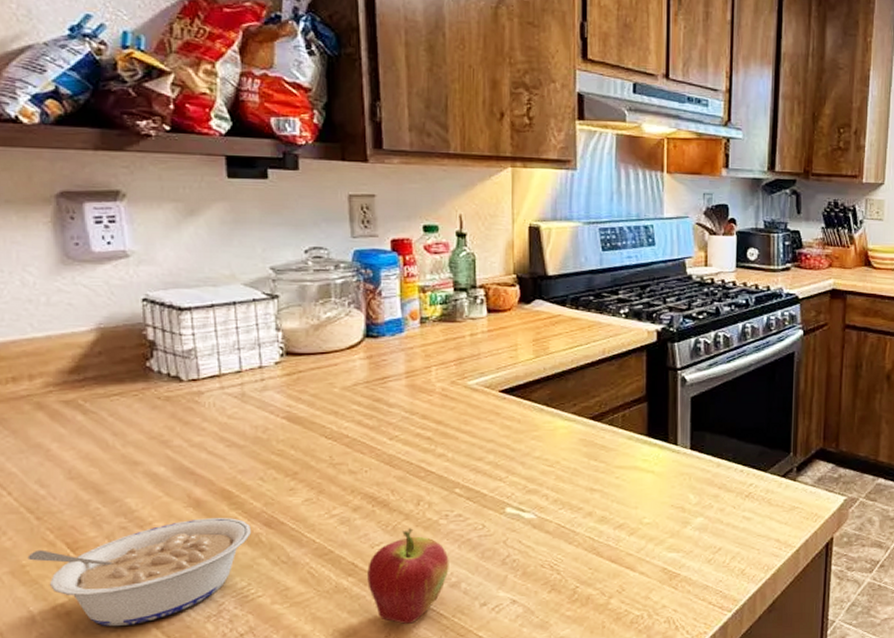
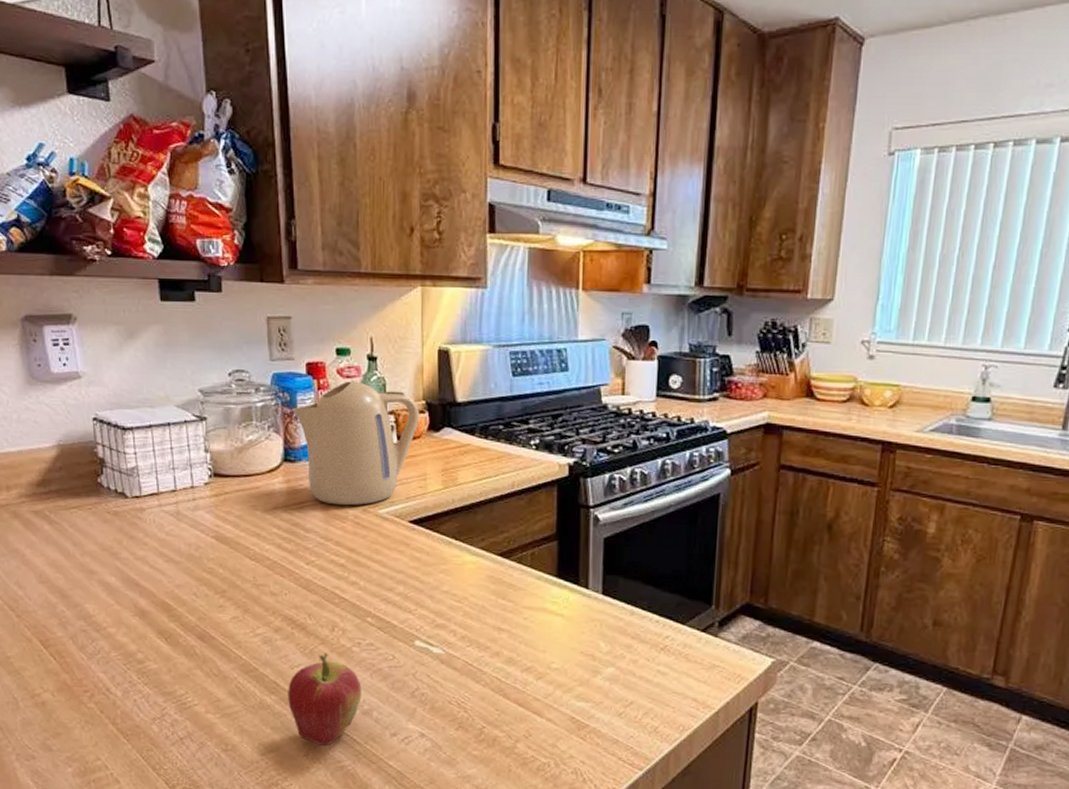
legume: present [27,518,251,627] -> none [11,627,187,720]
kettle: none [374,257,511,379] -> present [291,381,420,506]

